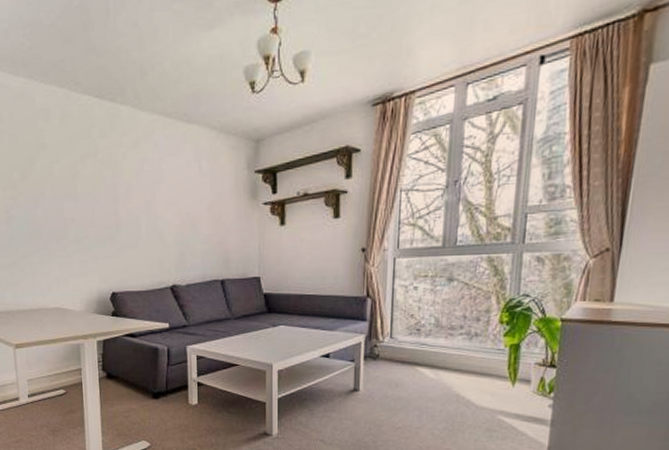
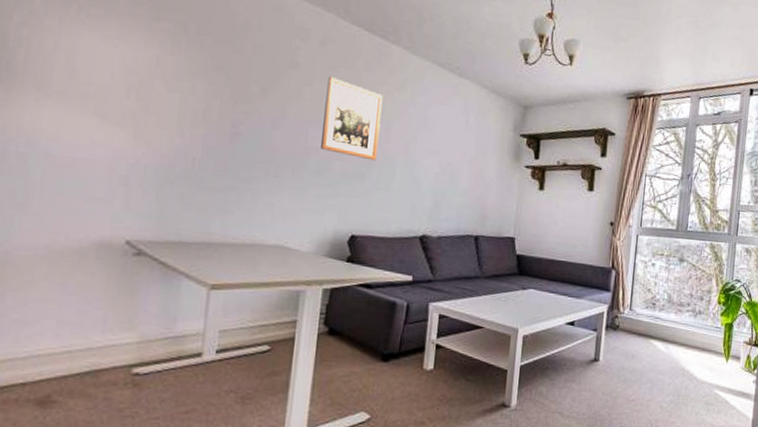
wall art: none [71,150,123,222] -> present [321,77,383,161]

